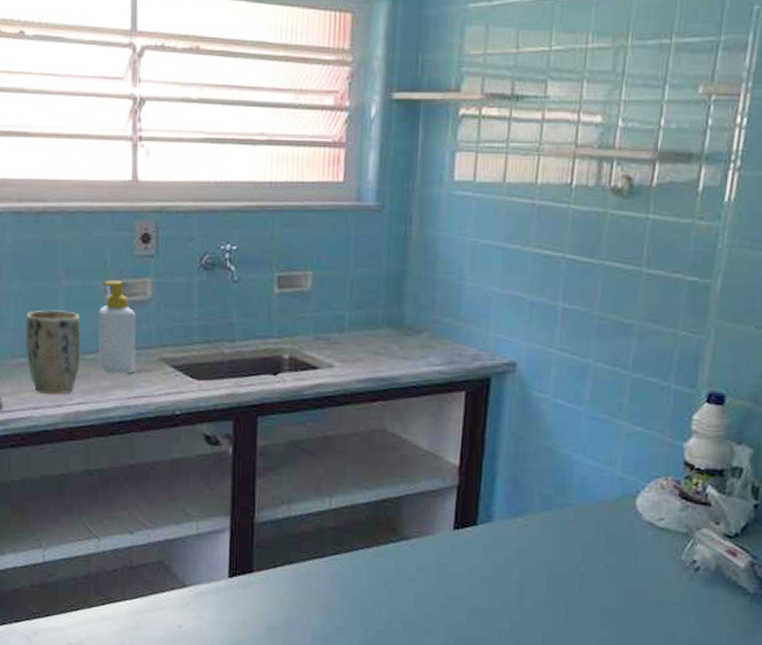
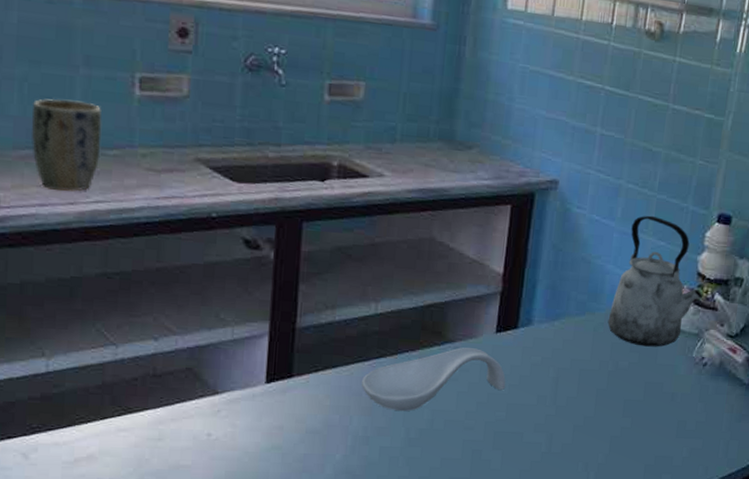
soap bottle: present [98,281,136,374] -> none [122,73,169,173]
spoon rest: none [319,545,466,611] -> present [362,347,506,411]
kettle: none [578,397,692,548] -> present [607,215,703,347]

